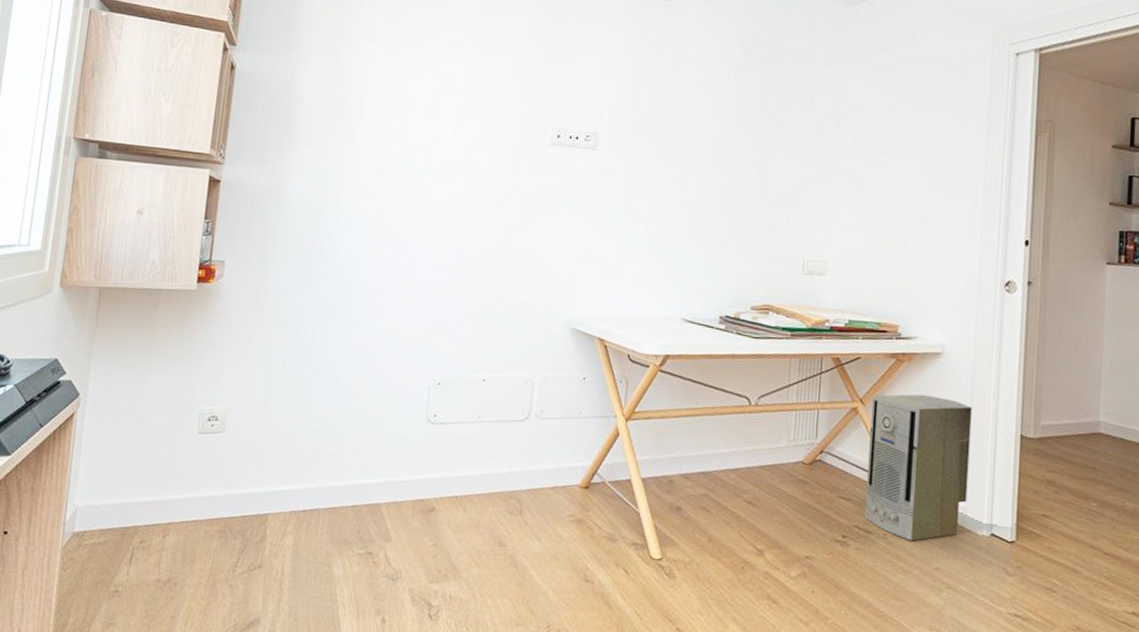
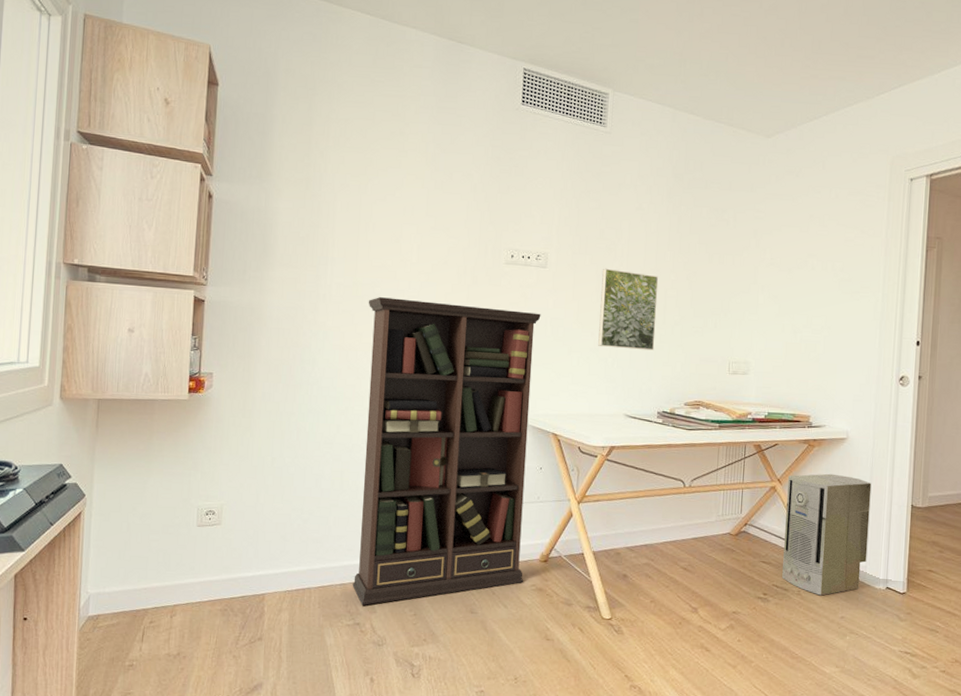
bookcase: none [366,180,589,532] -> present [352,297,541,605]
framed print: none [653,151,724,246] -> present [598,268,659,351]

